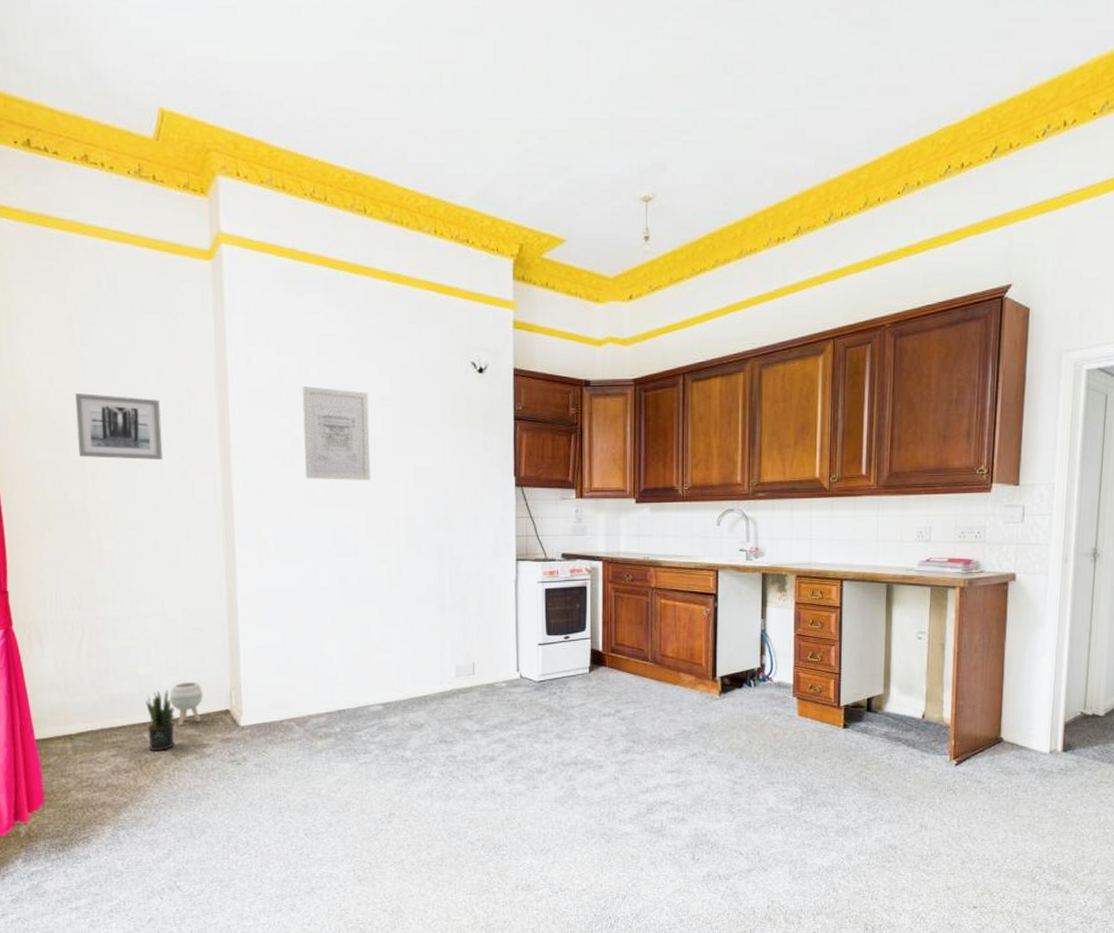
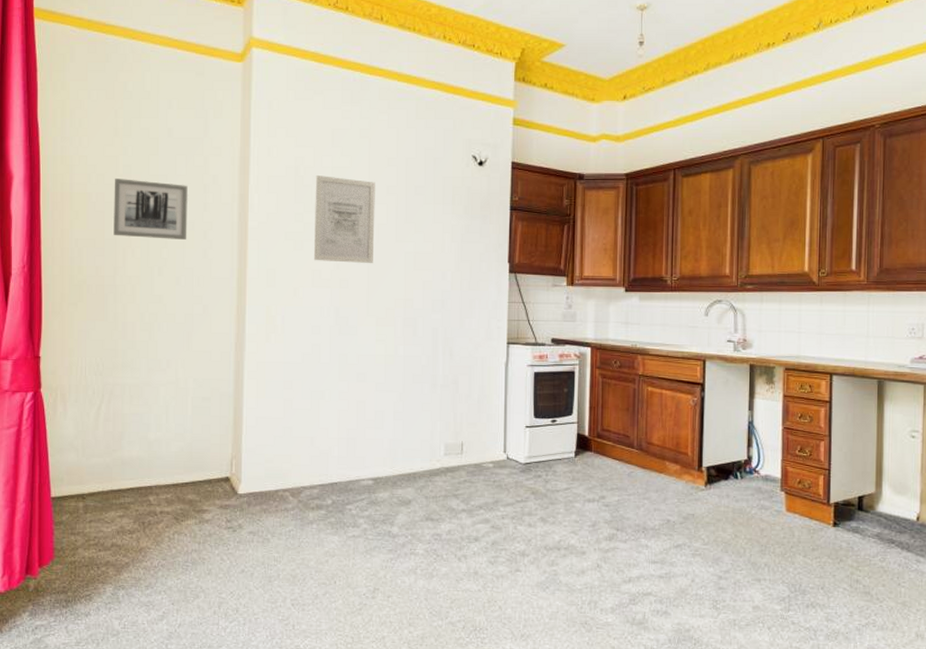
potted plant: present [146,690,175,752] -> none [153,455,179,515]
planter: present [169,681,204,725] -> none [175,448,207,490]

